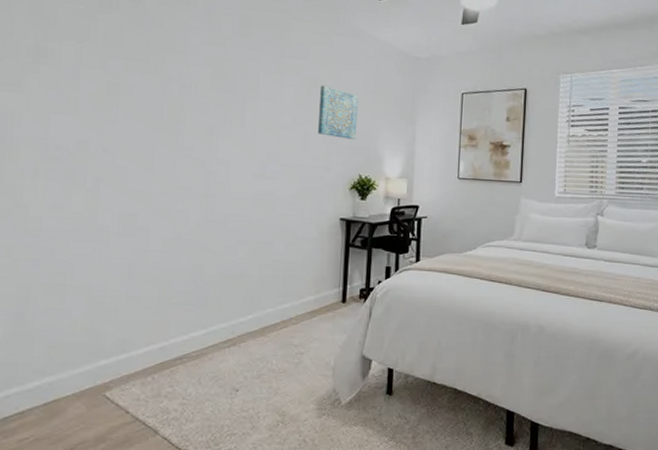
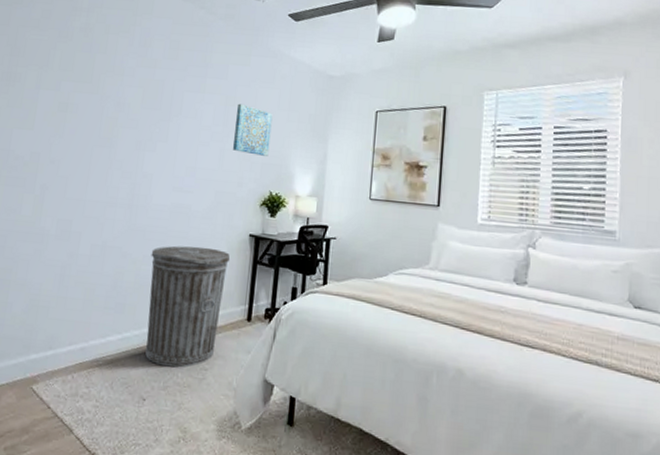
trash can: none [234,233,321,355] -> present [145,245,230,368]

